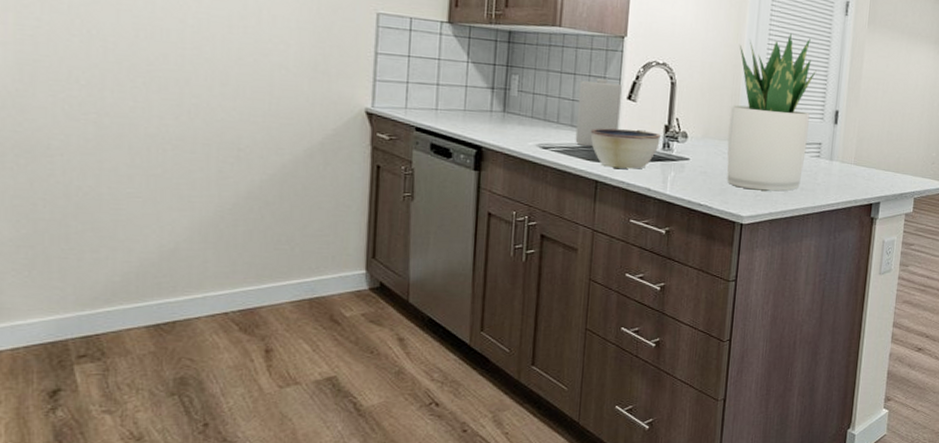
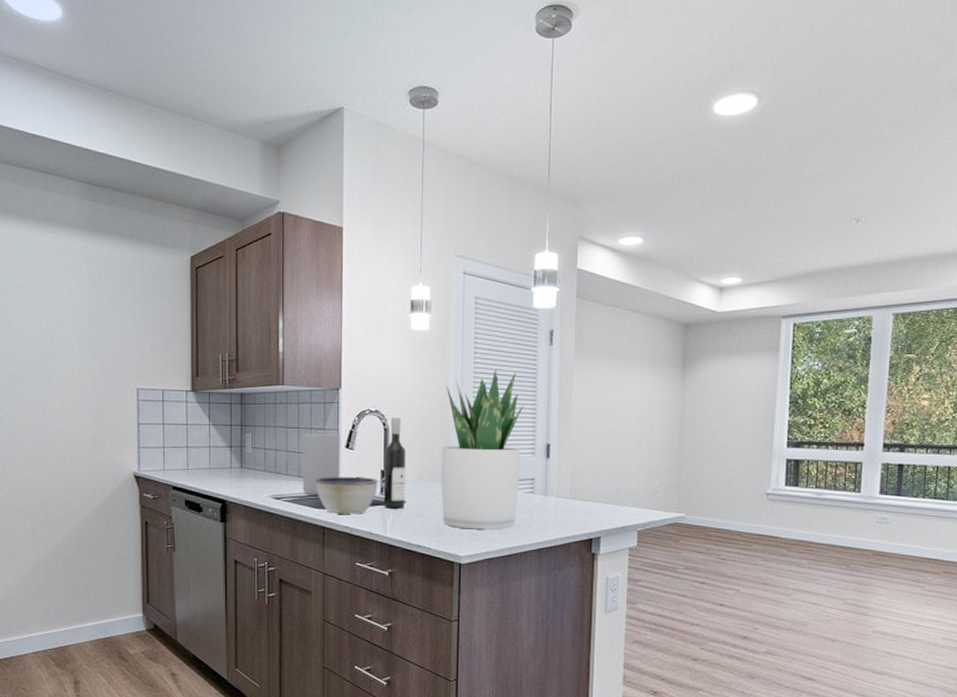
bottle: none [665,71,694,166] -> present [384,416,407,509]

